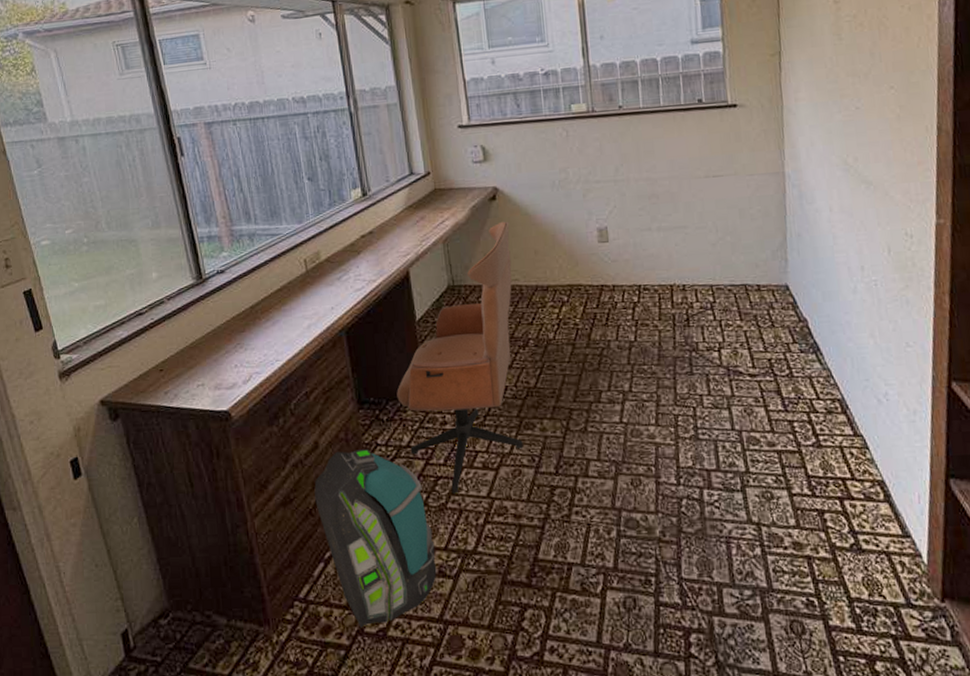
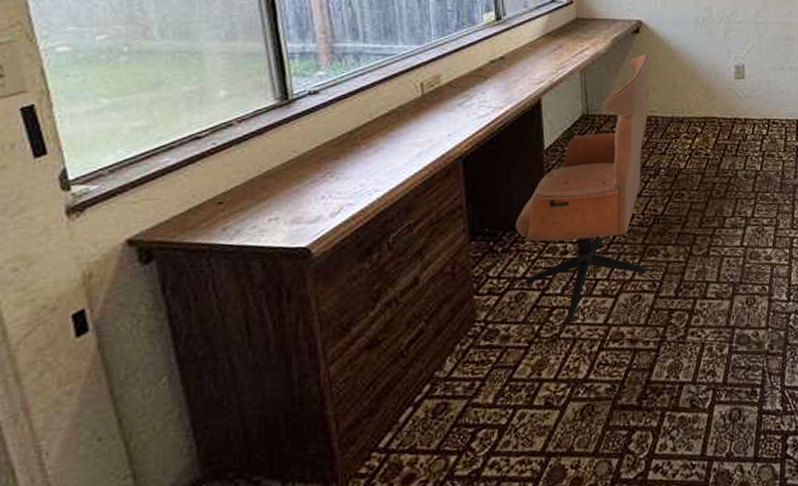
backpack: present [314,448,437,628] -> none [409,281,543,472]

